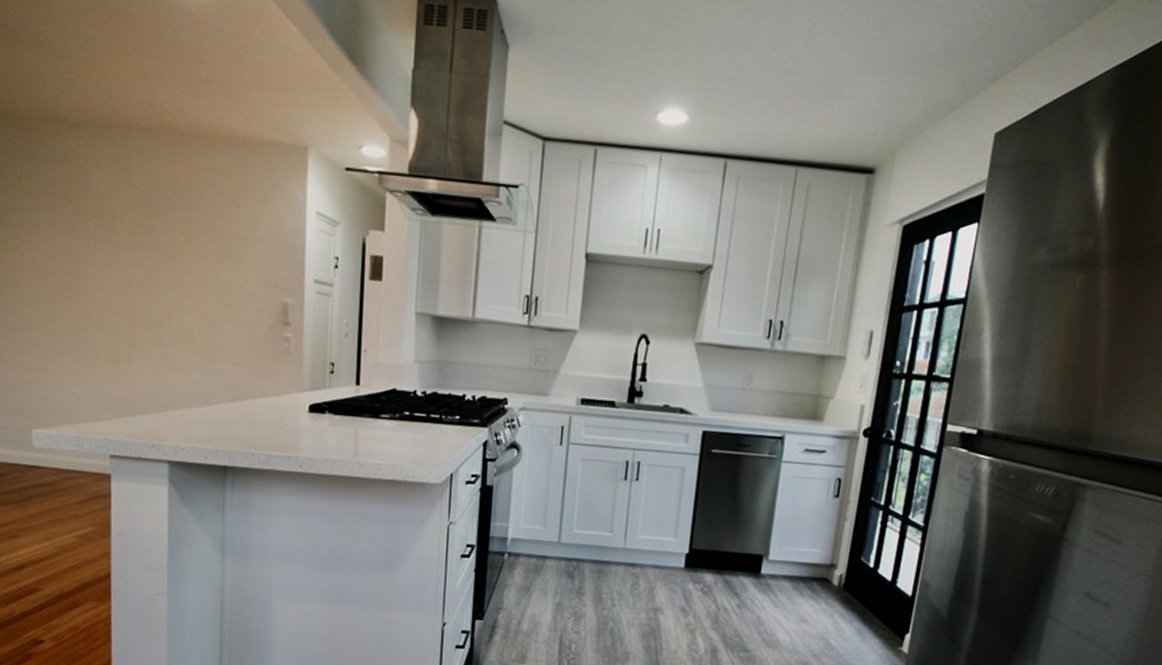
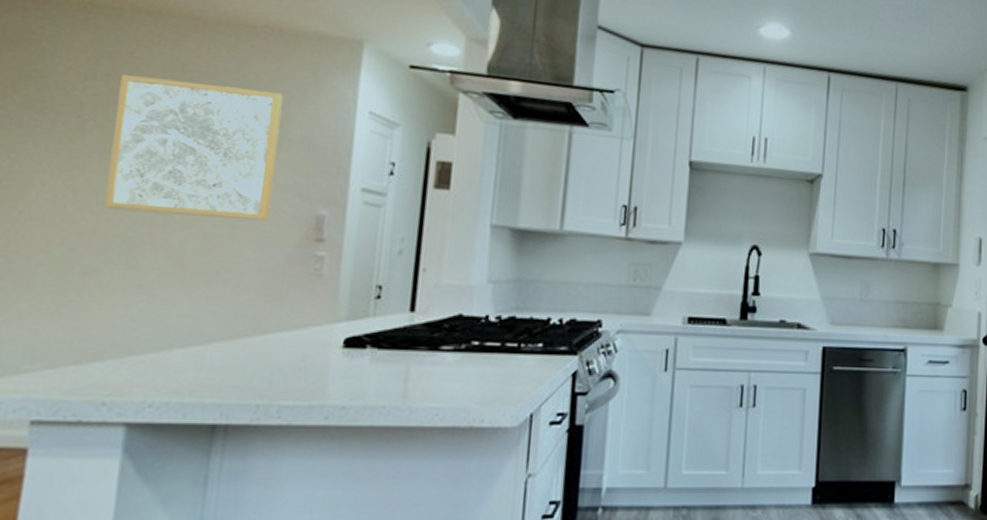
wall art: none [135,185,251,307] -> present [103,75,284,220]

